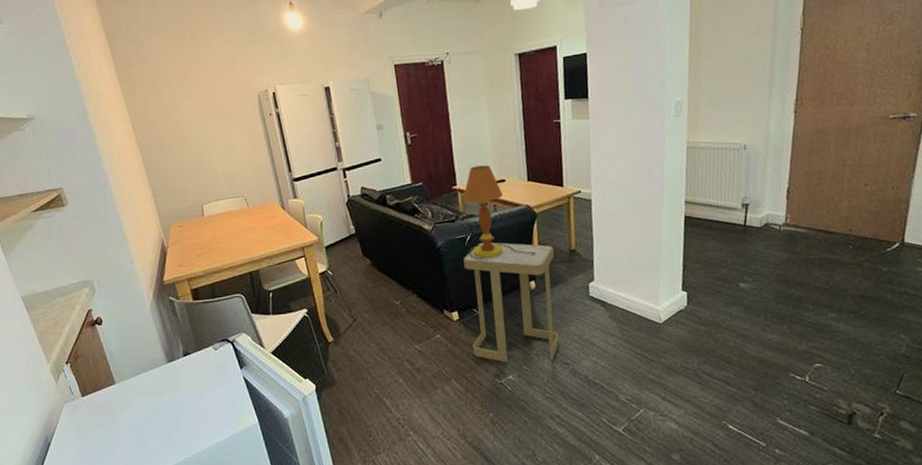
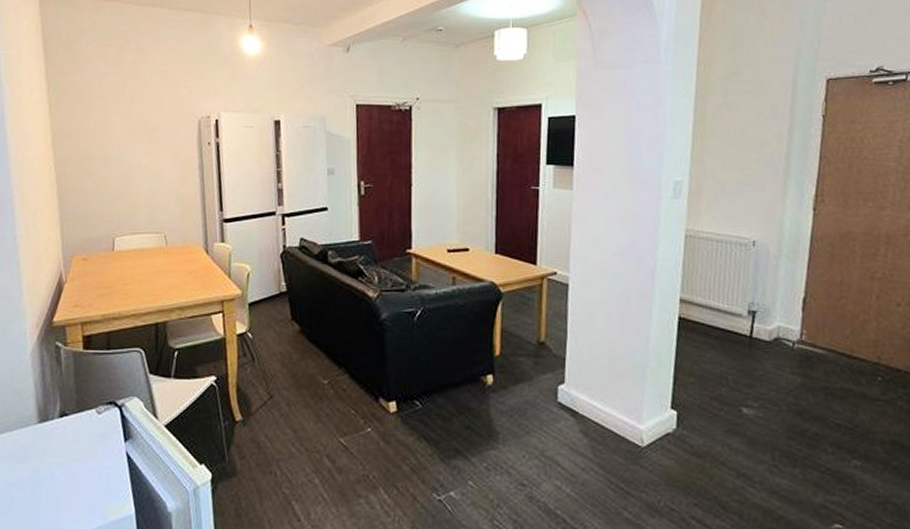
table lamp: present [462,165,537,259] -> none [417,229,498,343]
side table: present [463,242,559,363] -> none [410,320,518,478]

